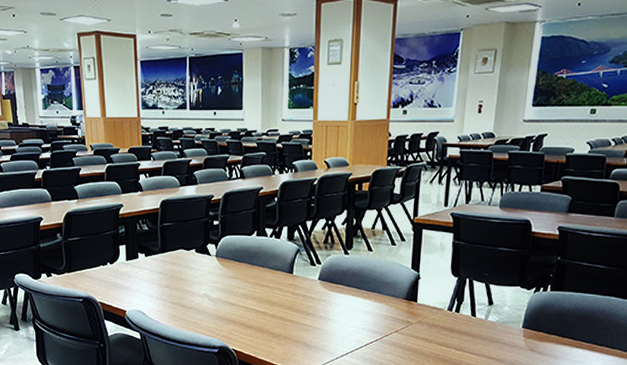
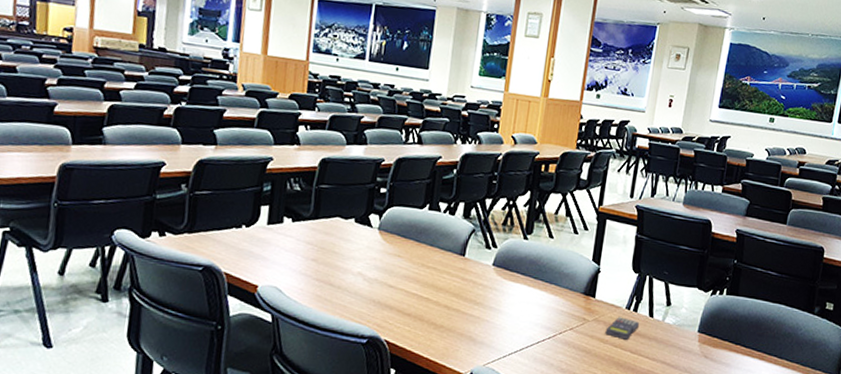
calculator: none [429,318,463,338] -> present [605,317,640,340]

